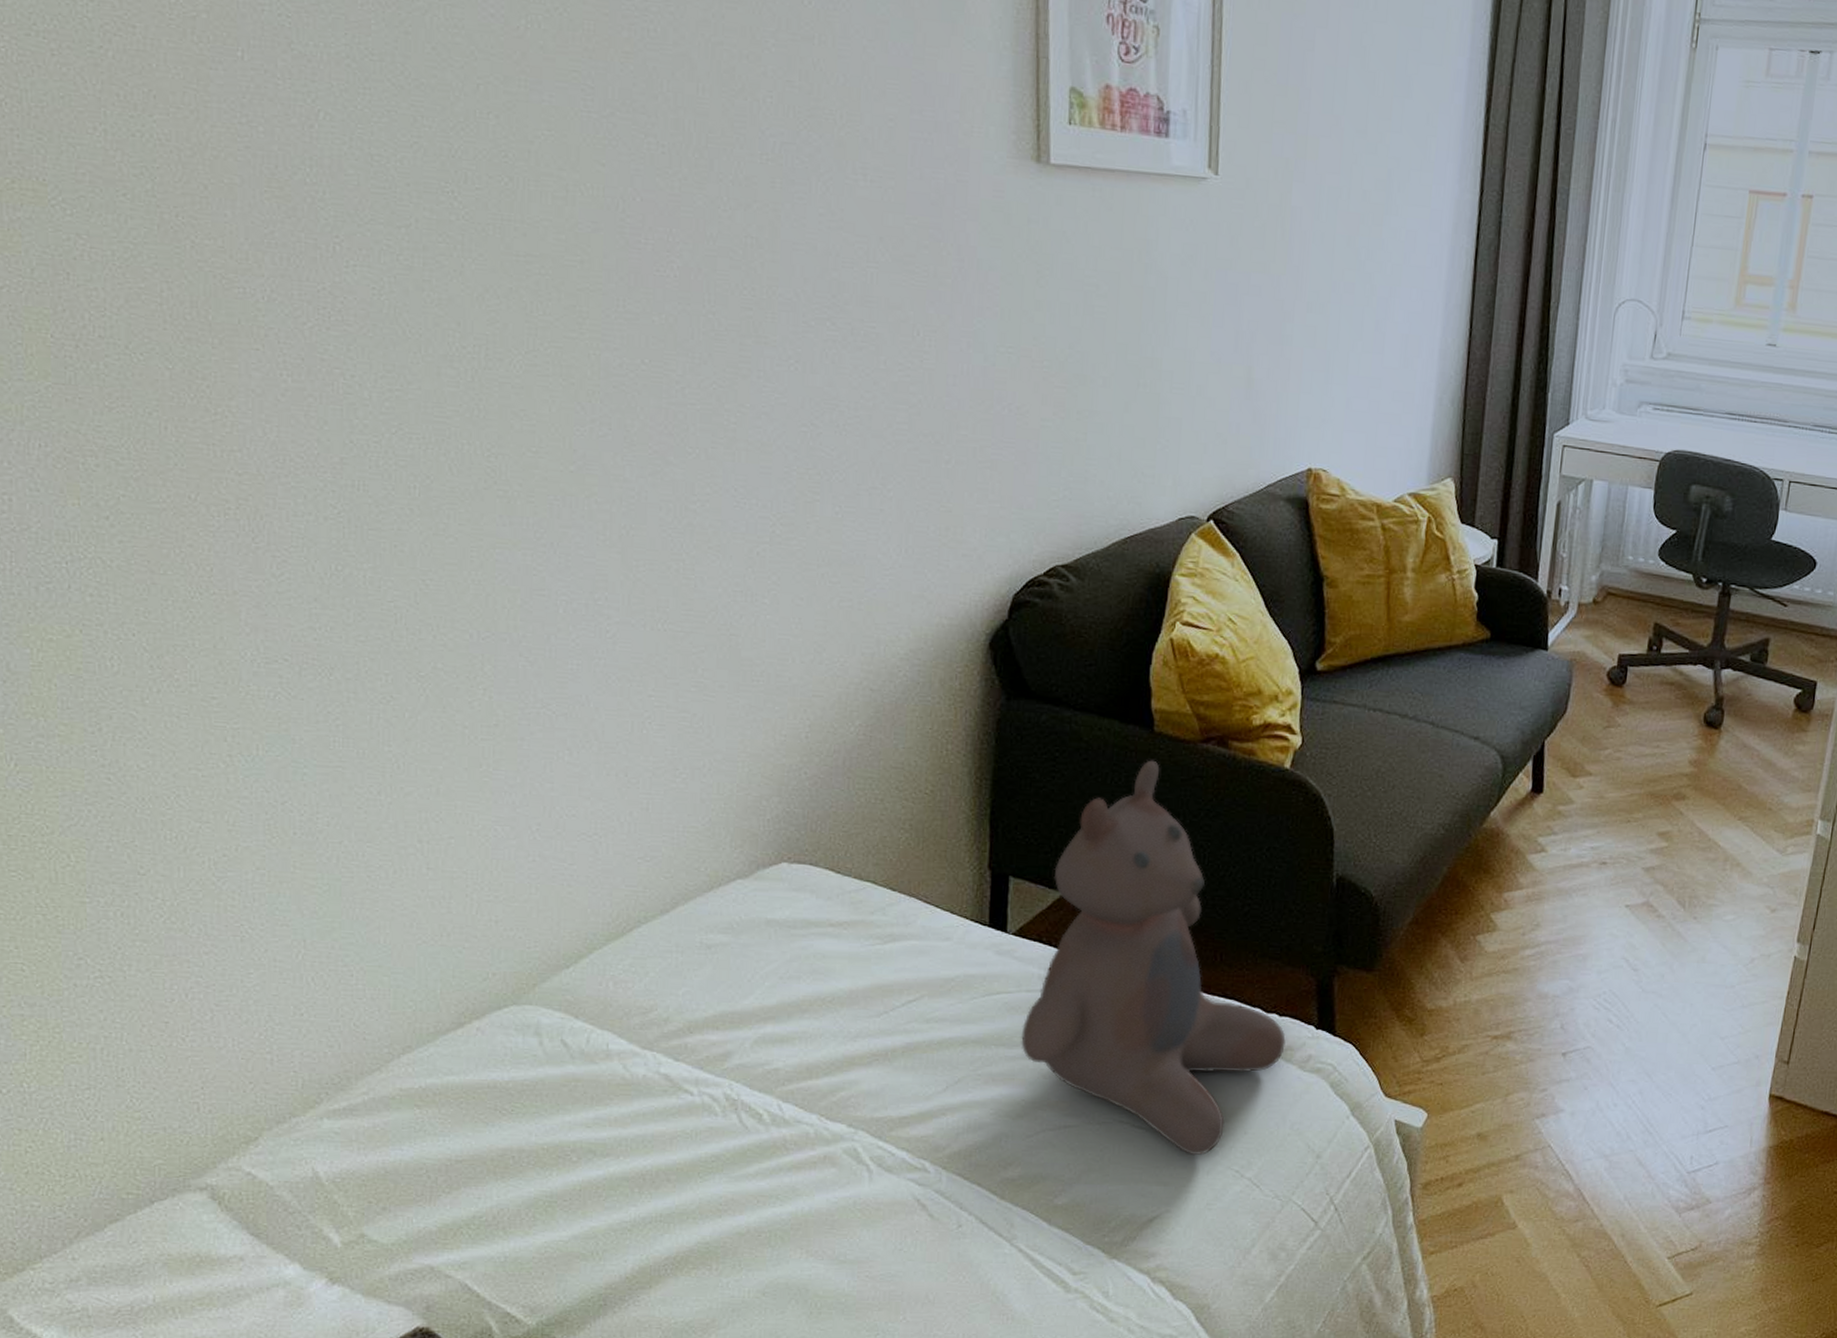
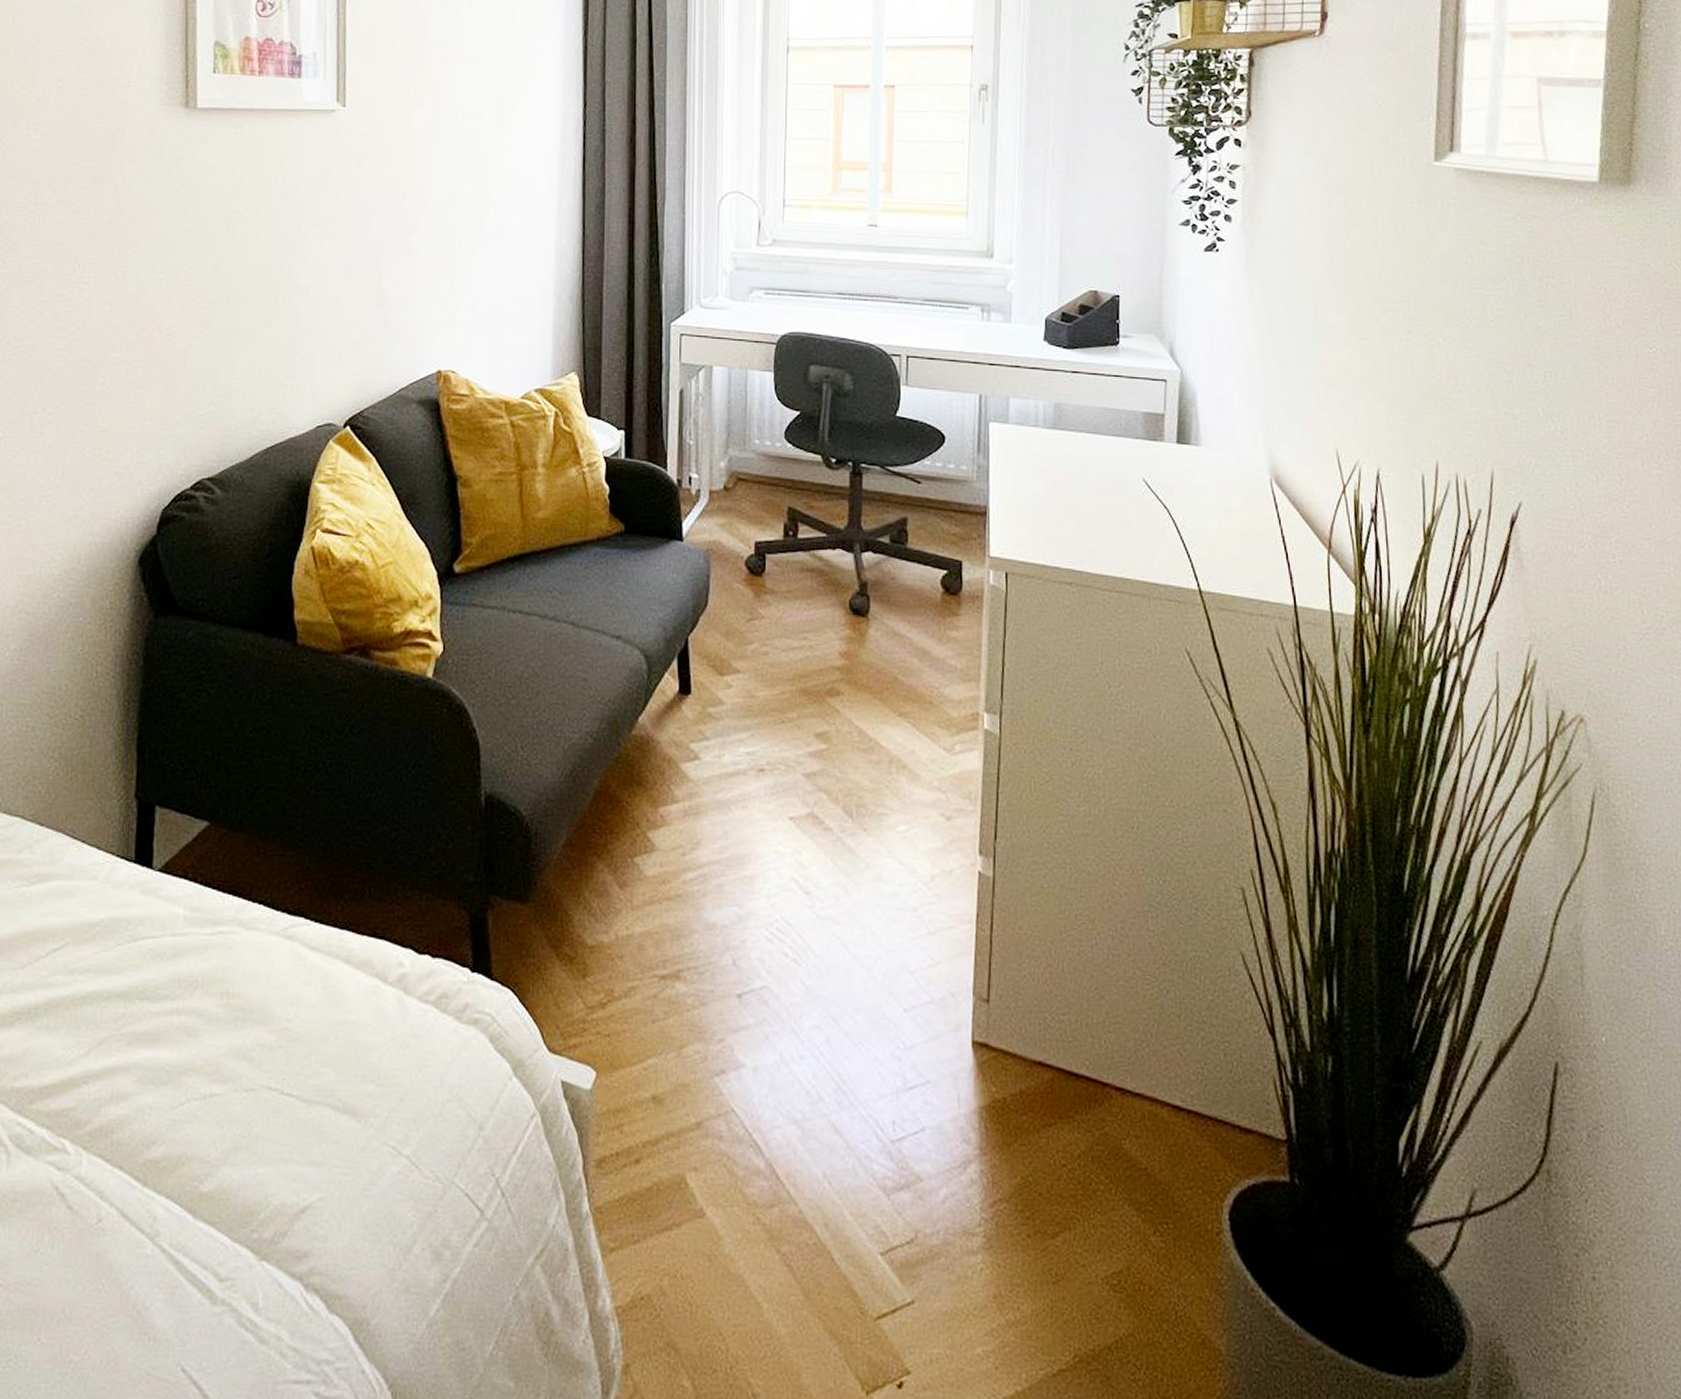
bear: present [1021,760,1286,1156] -> none [166,674,440,1129]

